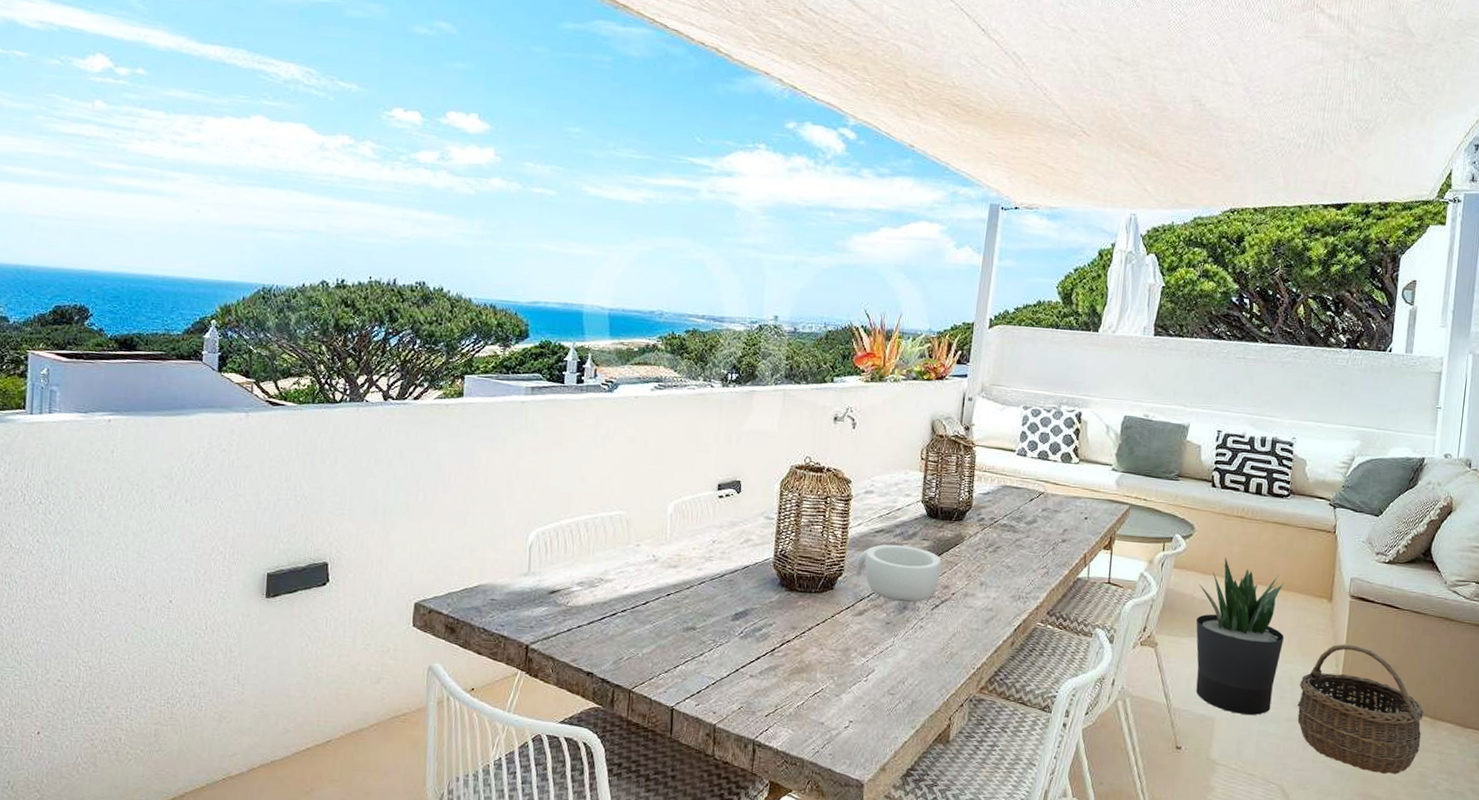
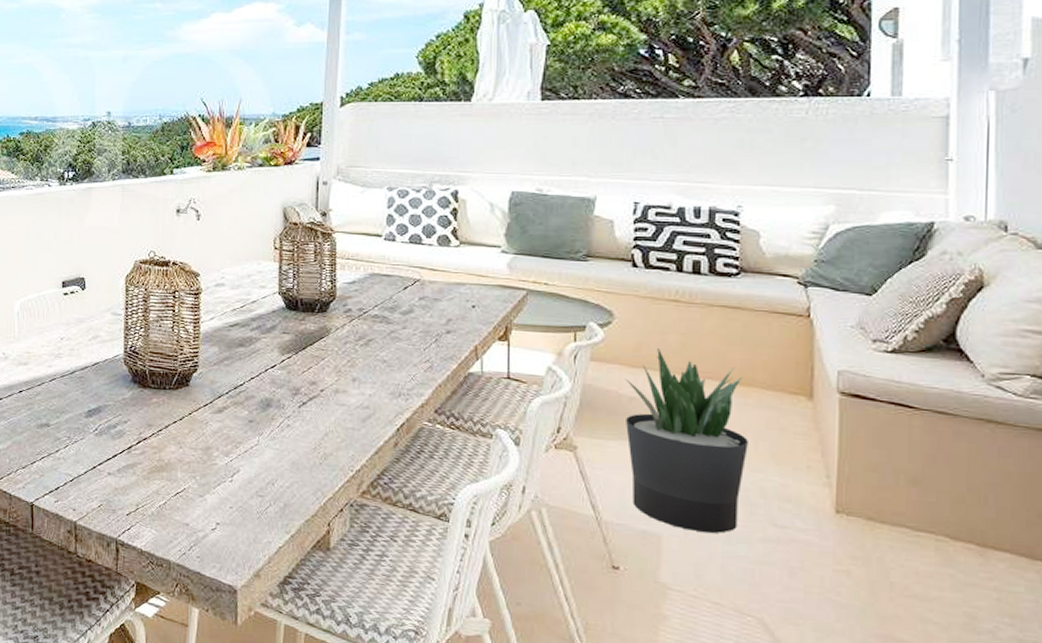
bowl: present [855,544,942,603] -> none [211,338,306,400]
wicker basket: present [1297,644,1424,774] -> none [775,450,967,614]

